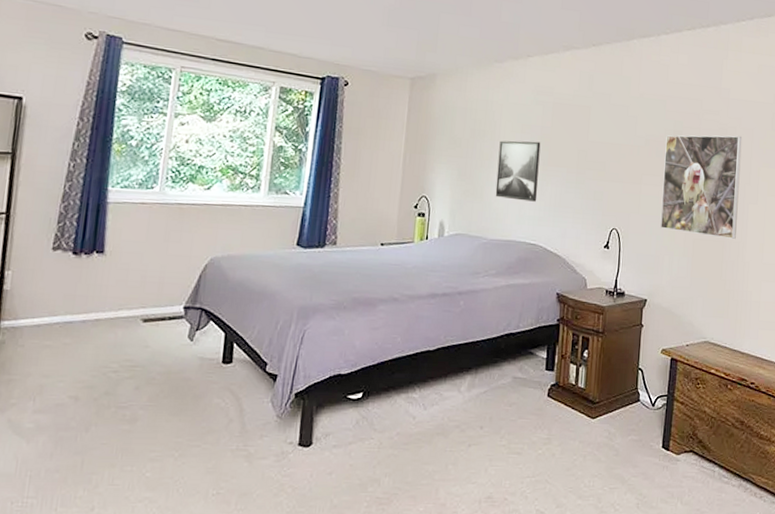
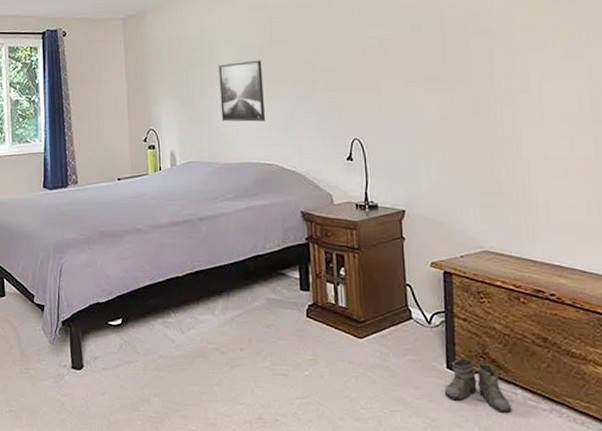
boots: none [657,437,711,490] -> present [444,357,513,414]
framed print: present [660,135,742,239] -> none [402,18,507,135]

